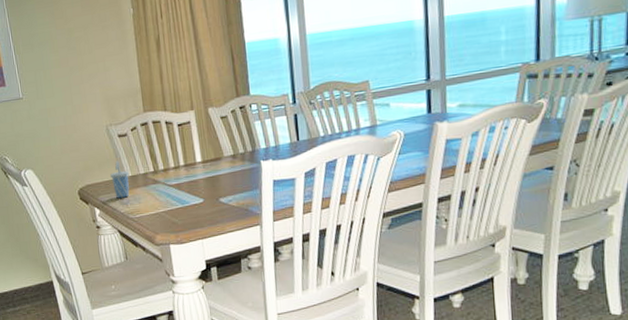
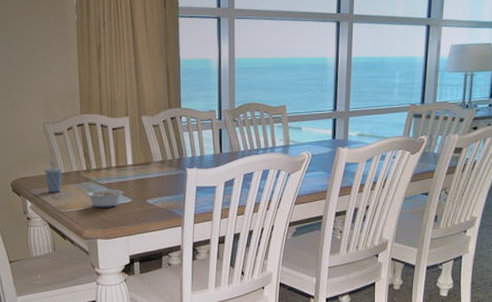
legume: none [154,190,194,211] -> present [85,188,124,208]

